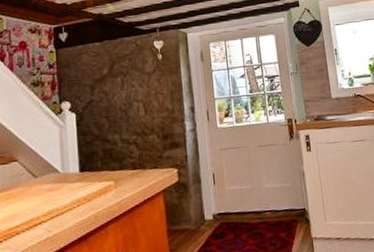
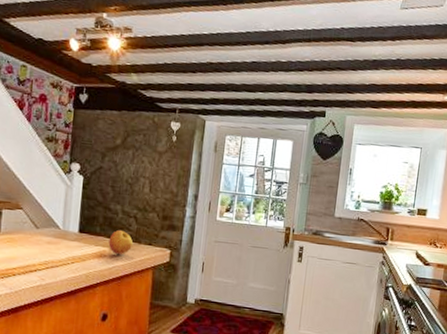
apple: none [112,159,138,187] -> present [108,229,134,255]

